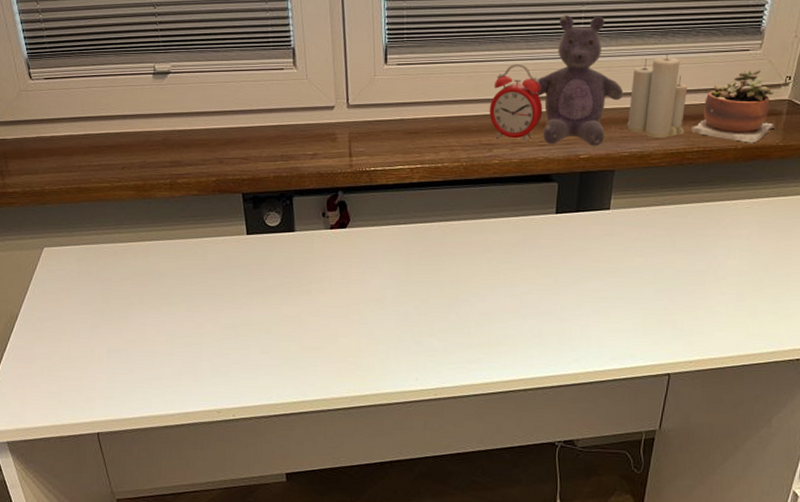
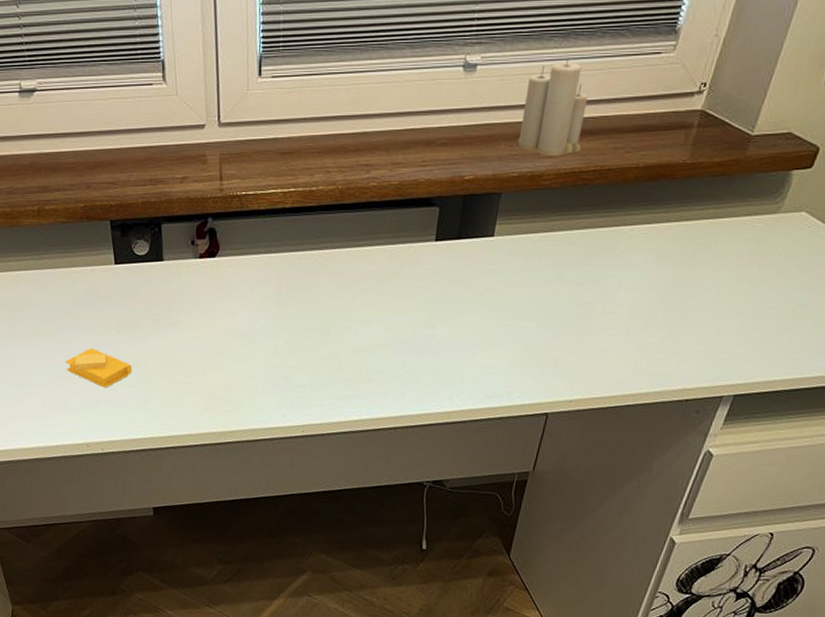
sticky notes: none [196,316,264,355] -> present [65,348,132,388]
alarm clock: present [489,63,543,143] -> none [368,73,427,163]
stuffed animal: present [536,14,624,147] -> none [420,15,517,167]
succulent plant: present [690,70,774,143] -> none [588,76,686,161]

